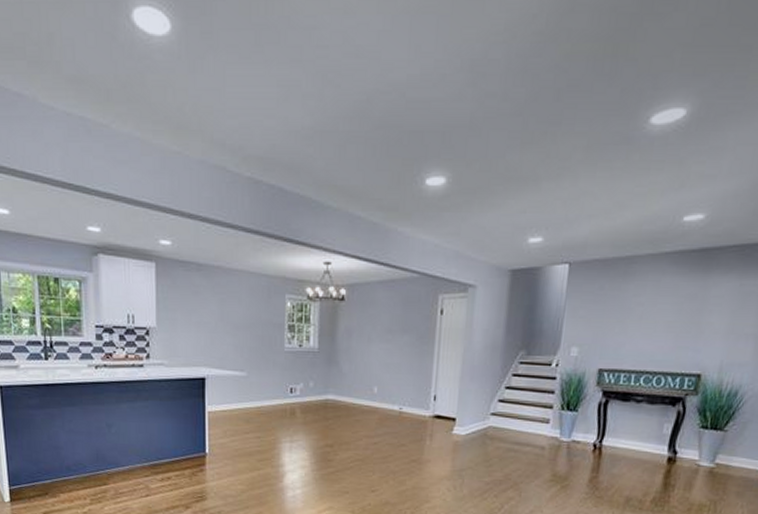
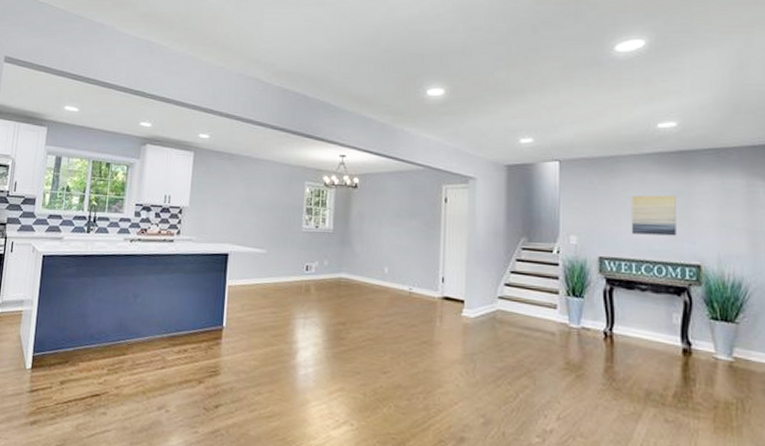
wall art: none [636,300,689,345] -> present [631,195,676,236]

